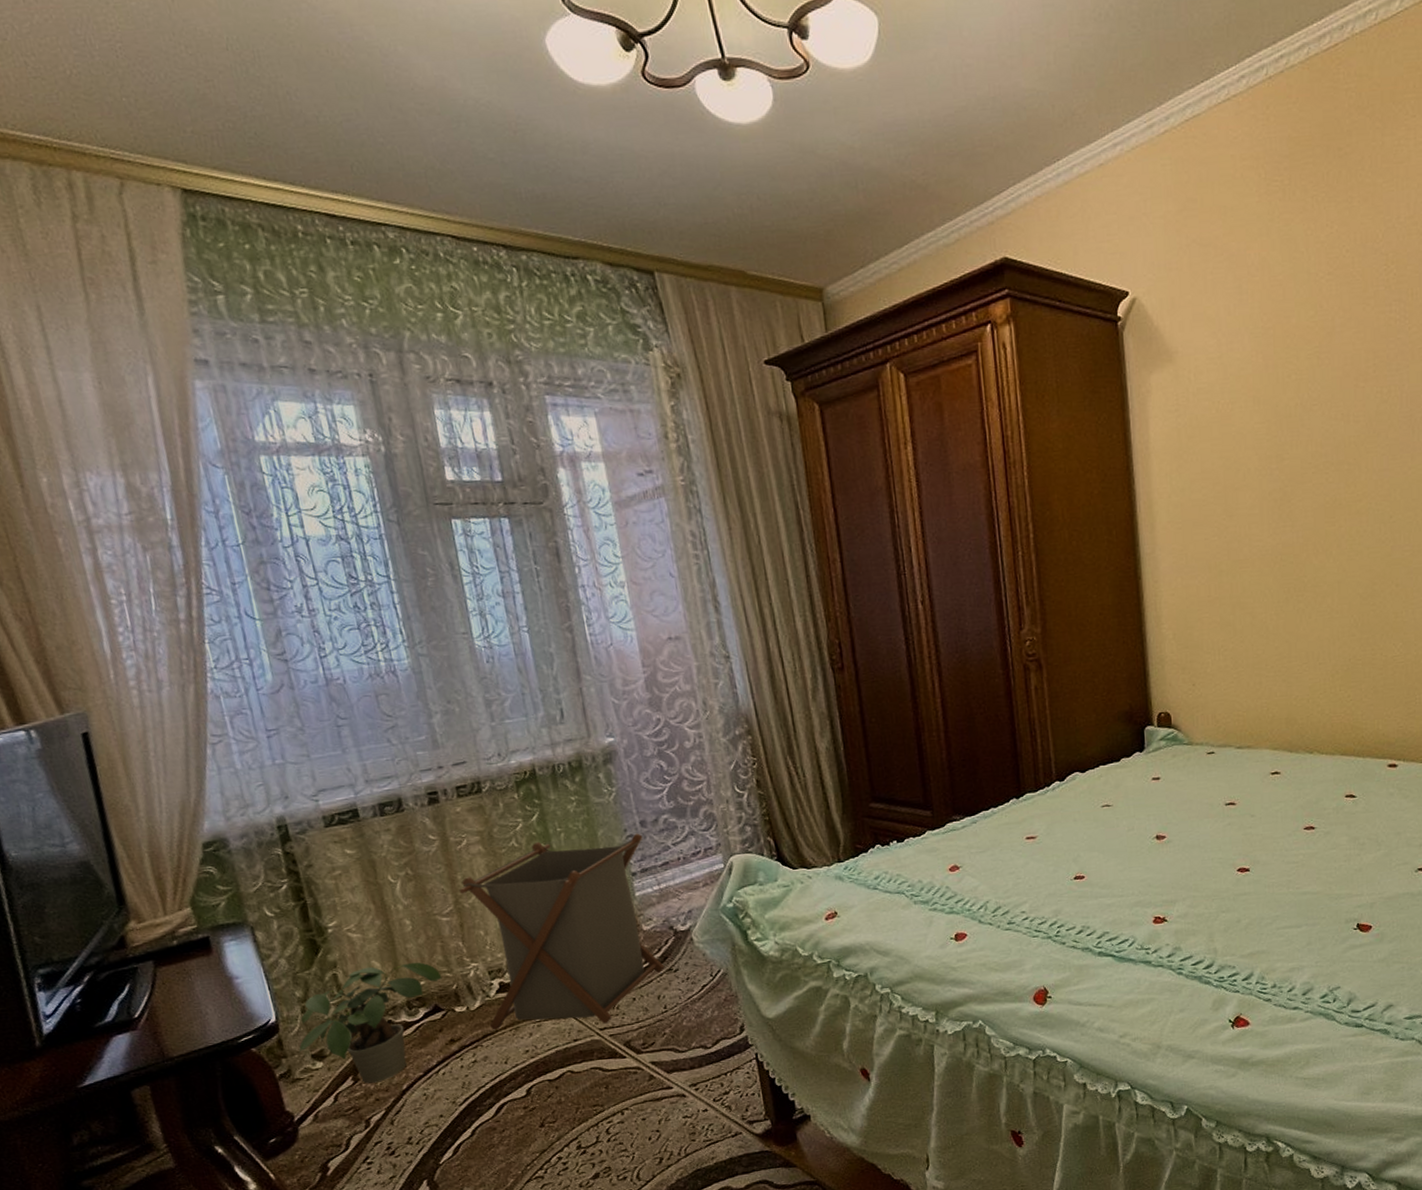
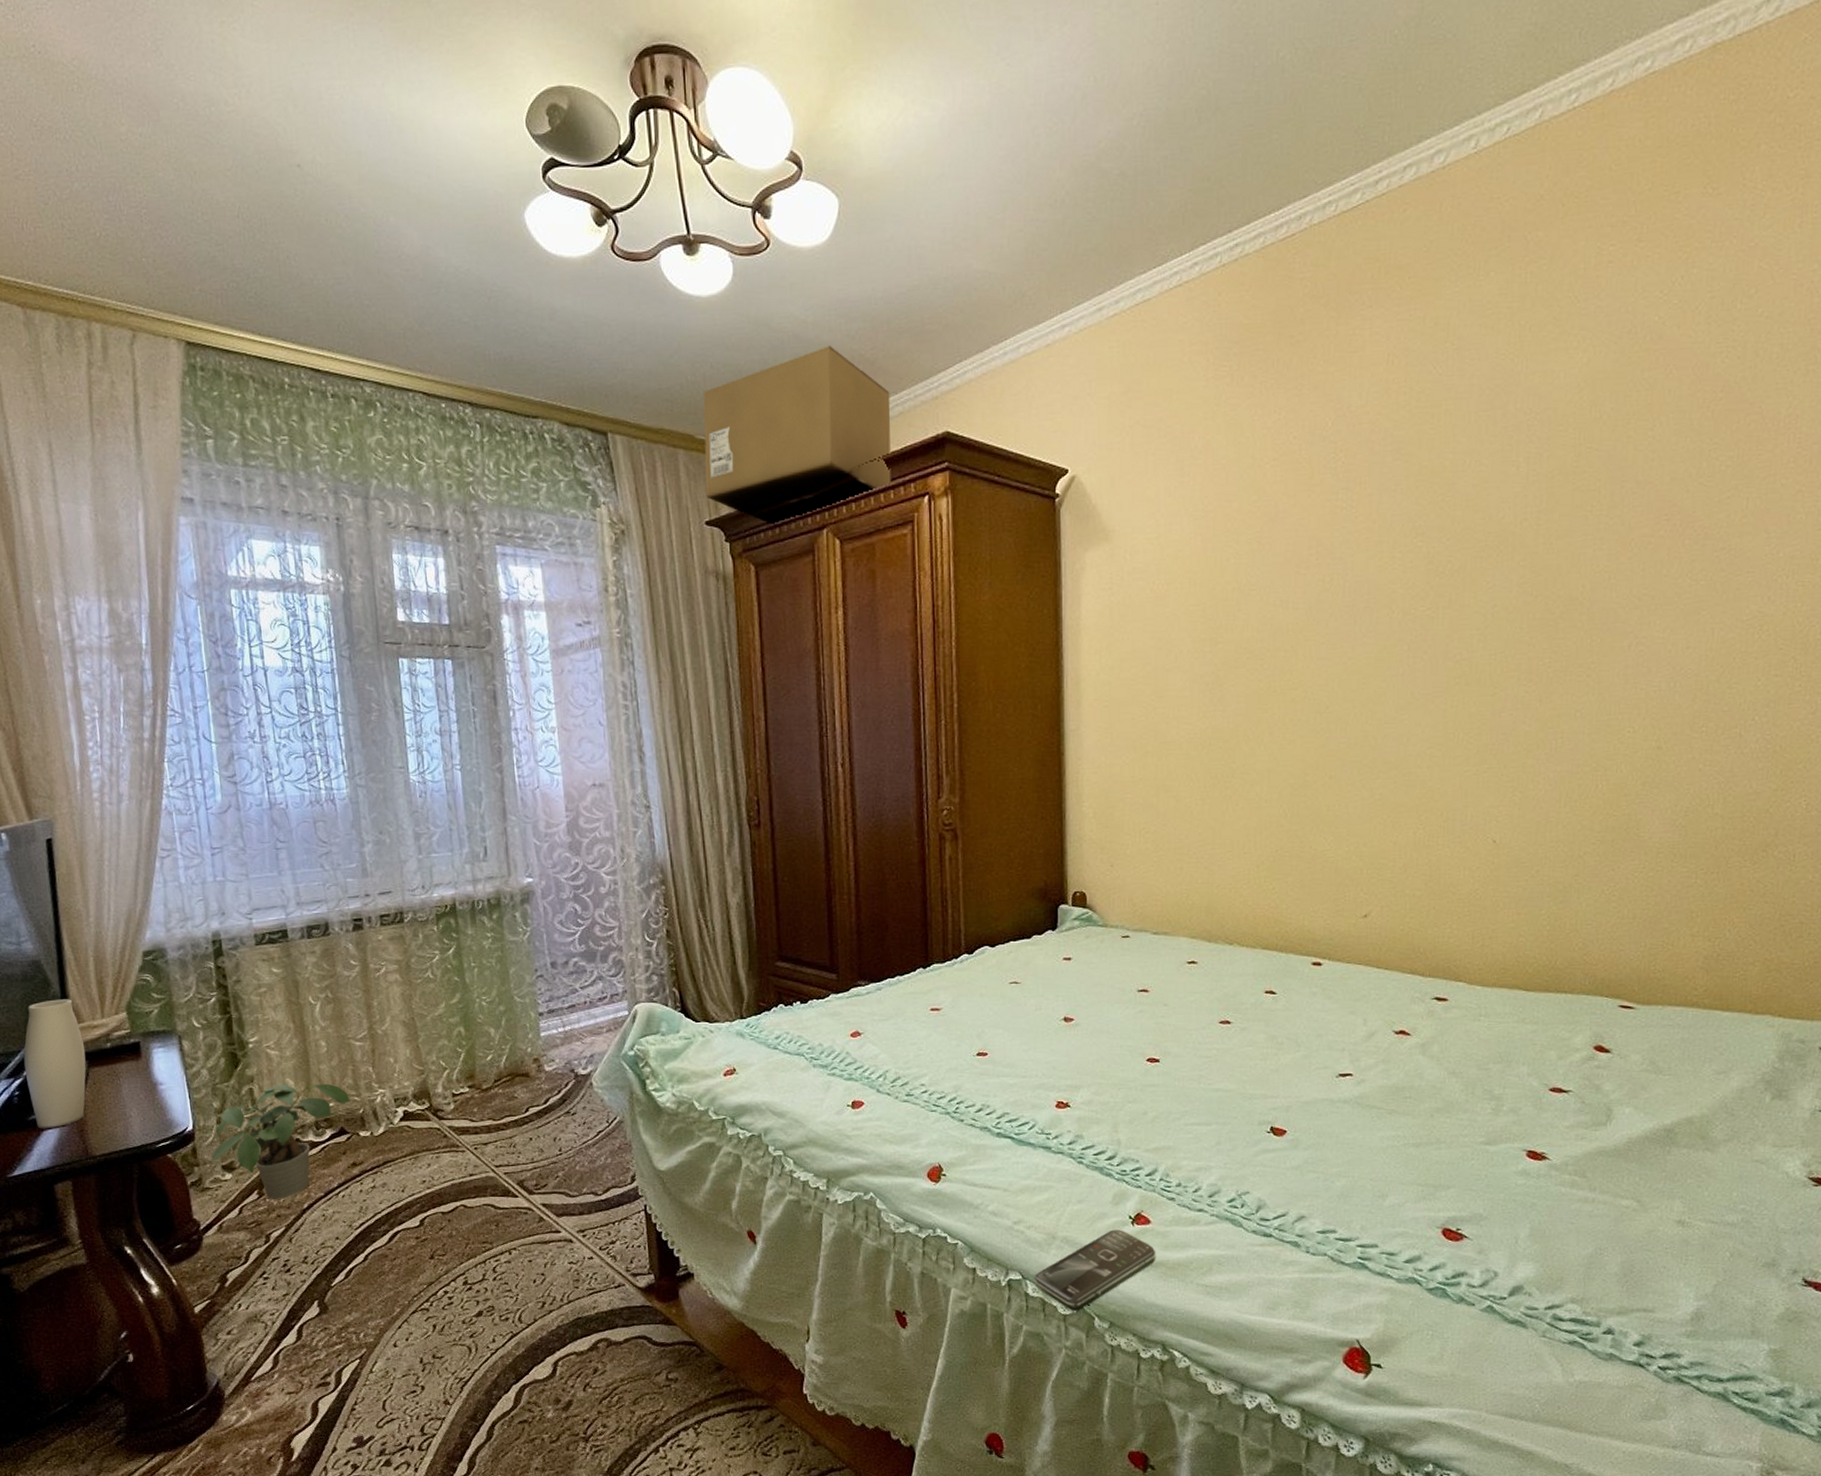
vase: none [81,898,157,1035] -> present [23,999,86,1129]
laundry basket: present [459,833,665,1030] -> none [374,974,563,1161]
box: none [752,172,953,362] -> present [703,346,891,525]
mobile phone: none [1143,1033,1257,1115] -> present [1035,1229,1156,1312]

